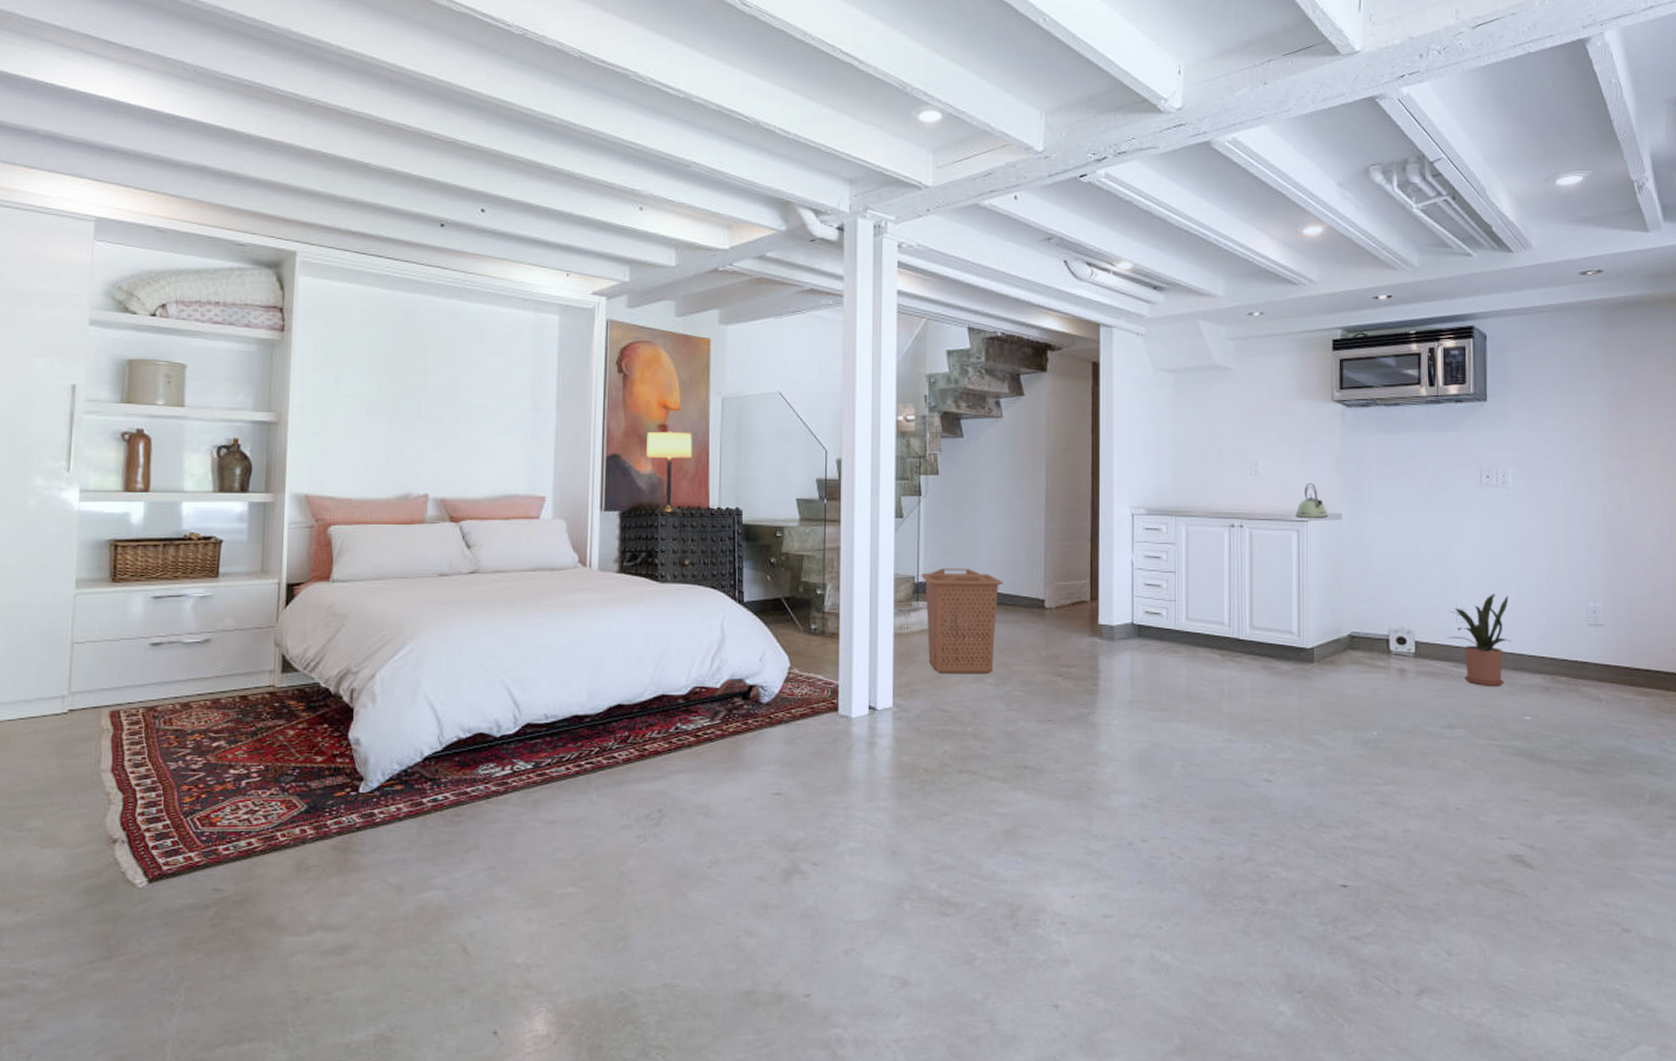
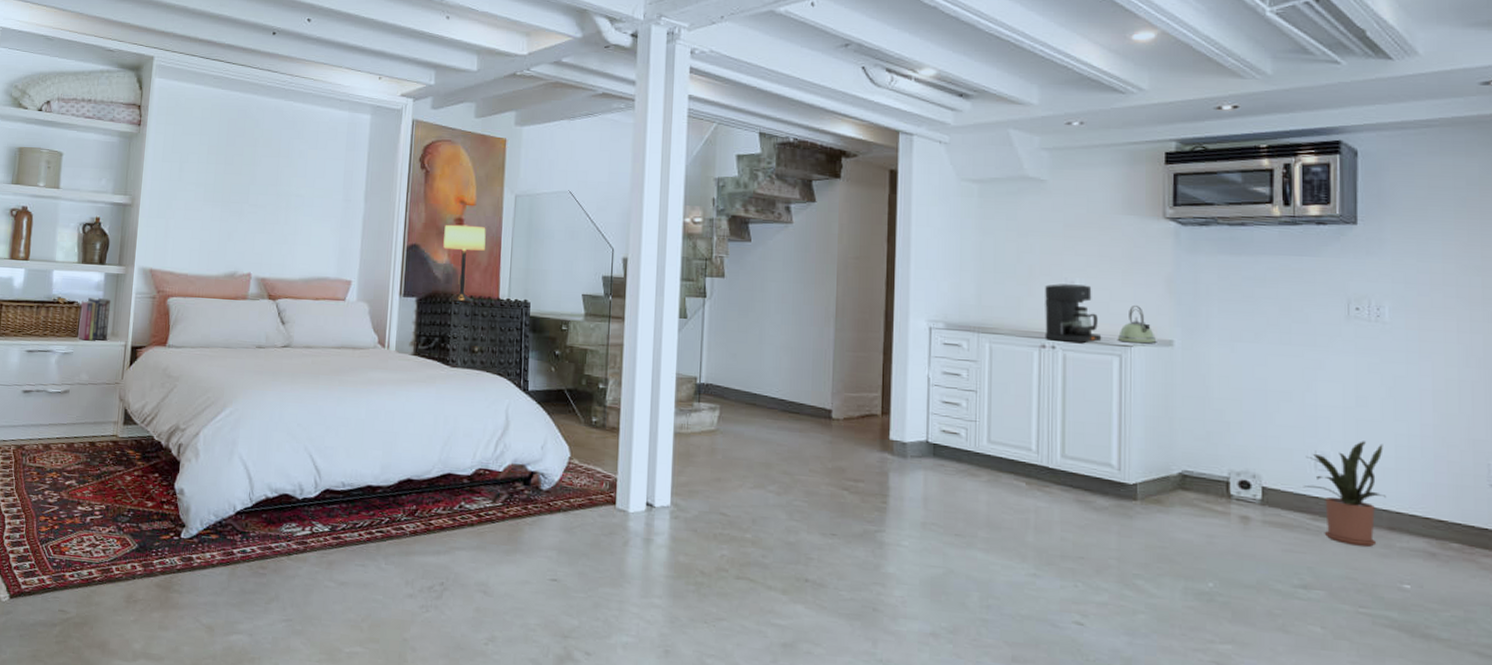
books: none [218,530,258,581] -> present [78,297,111,341]
laundry basket: present [921,568,1004,675] -> none [703,371,789,482]
coffee maker: none [1233,466,1282,521] -> present [1045,284,1102,344]

